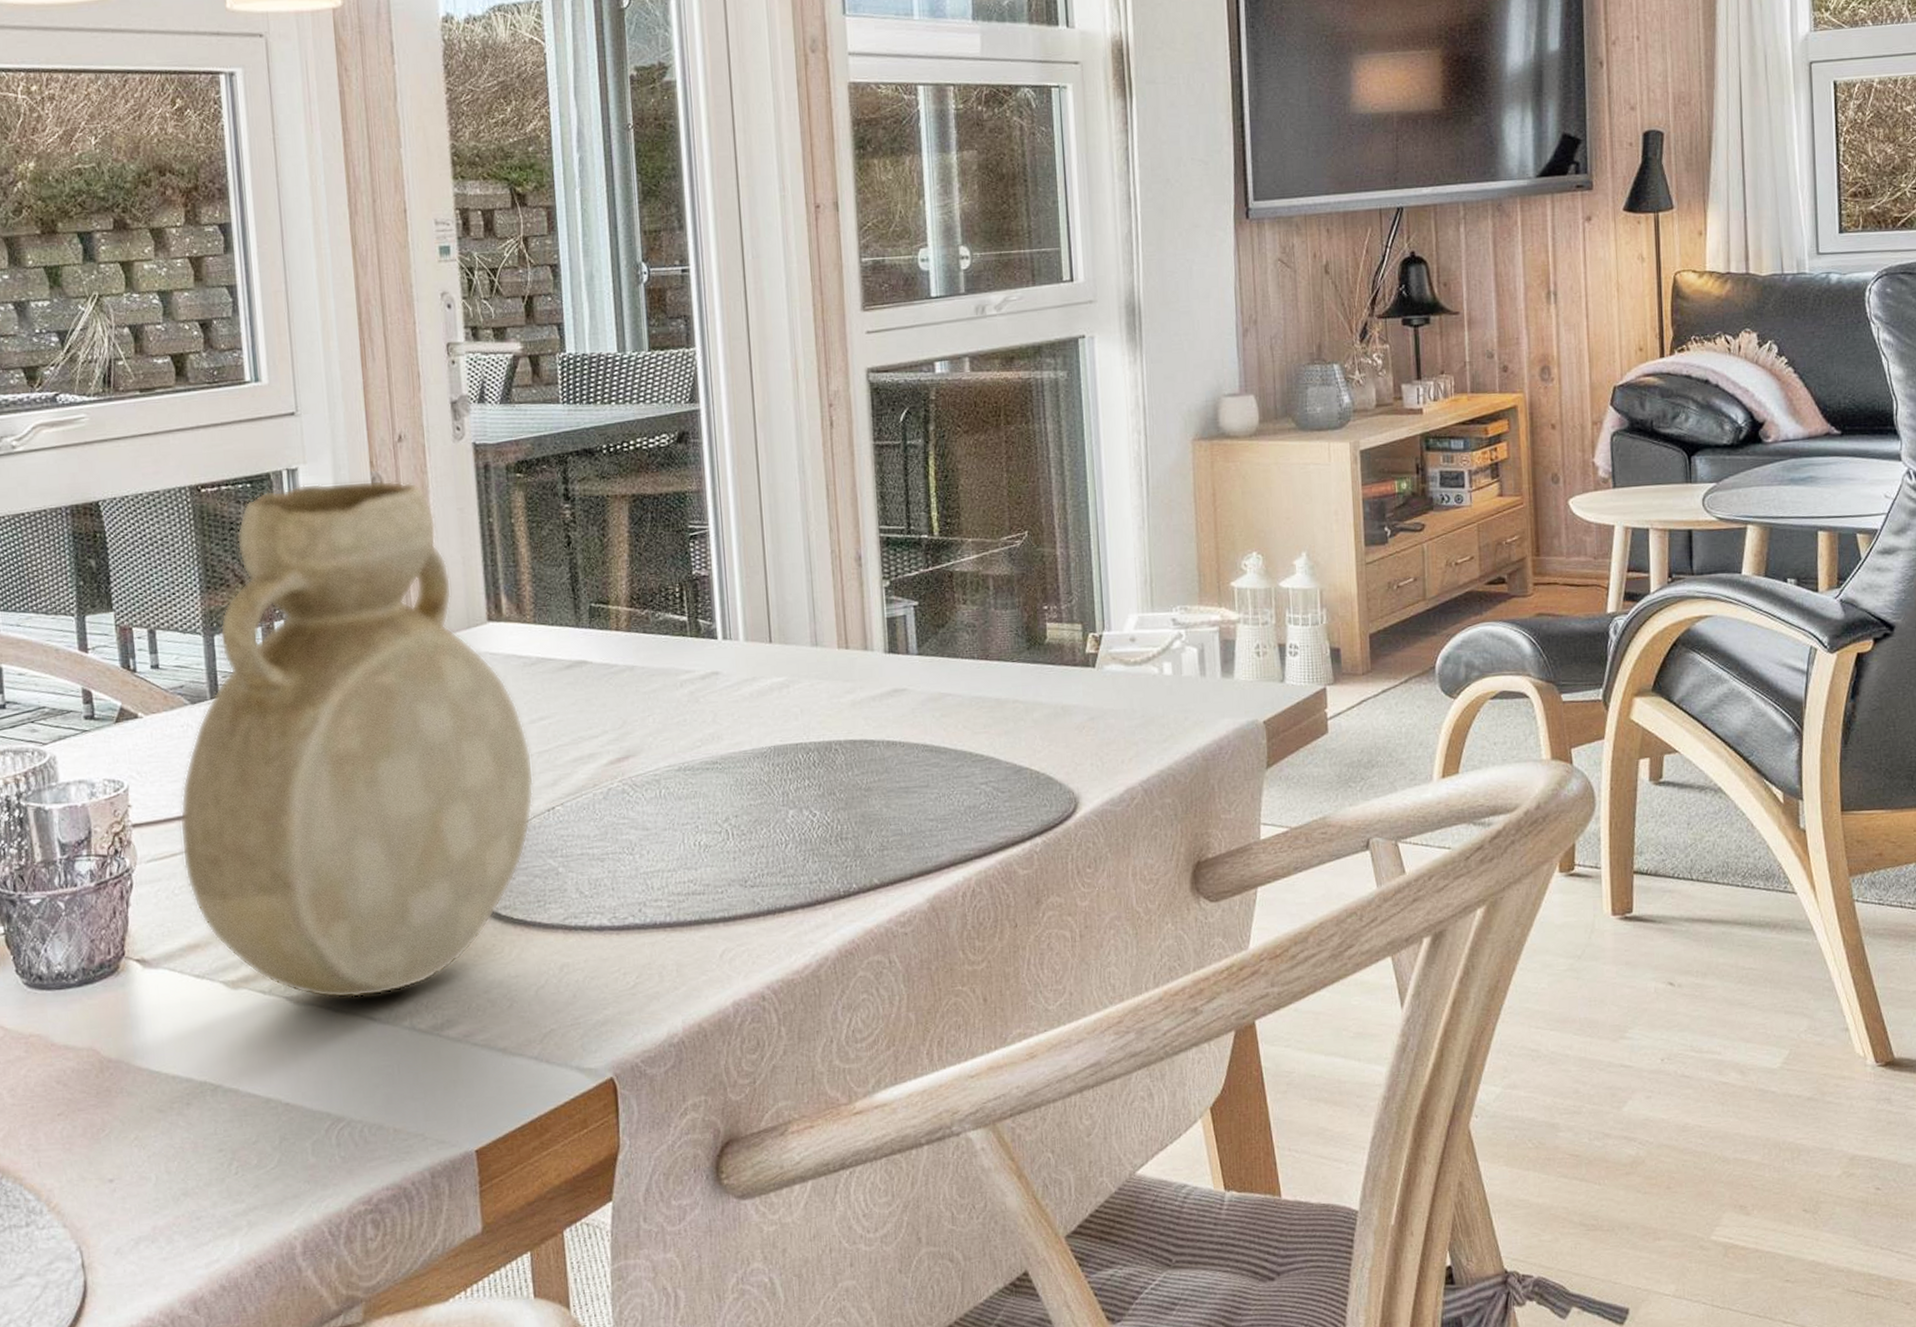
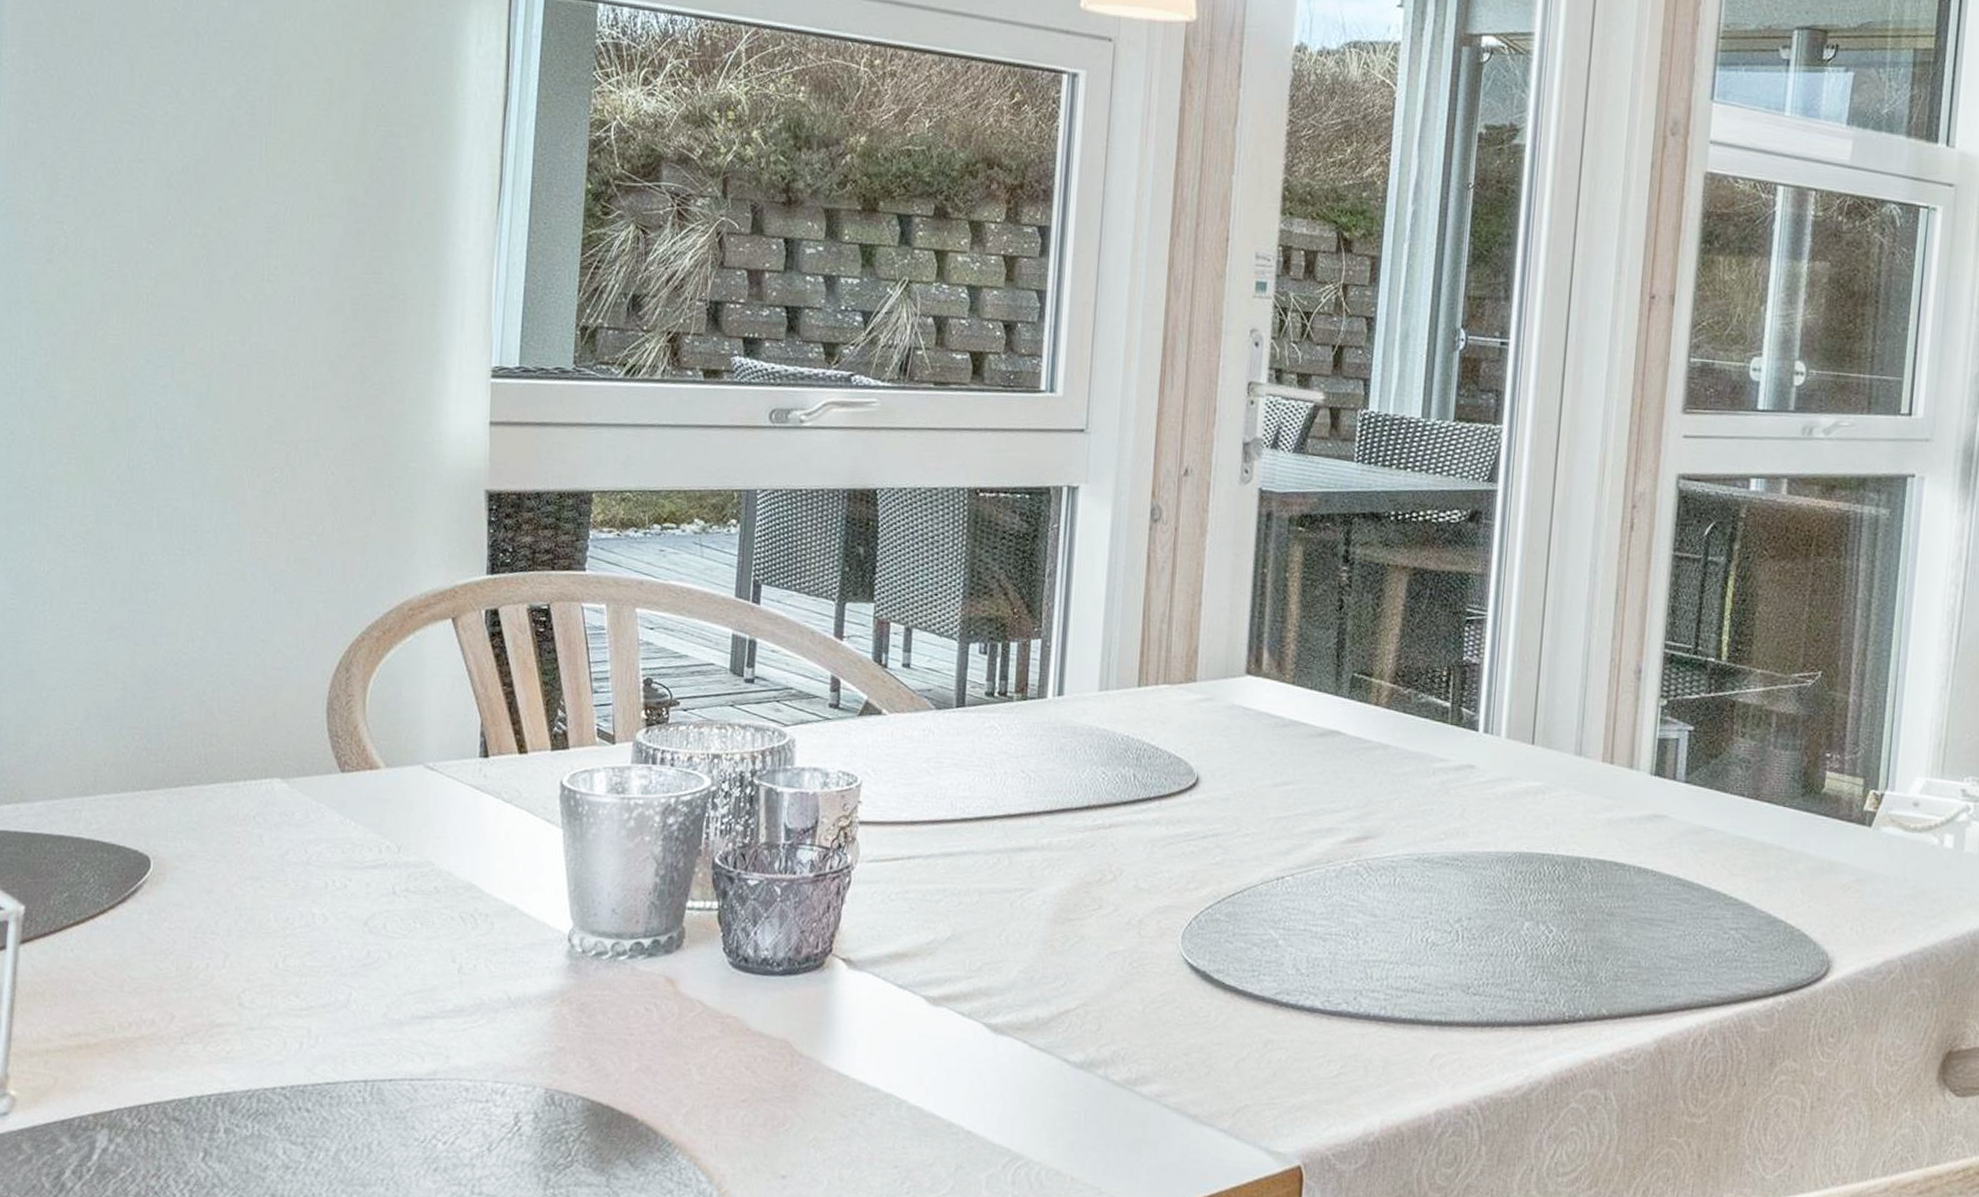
vase: present [179,480,534,998] -> none [903,504,1270,1038]

